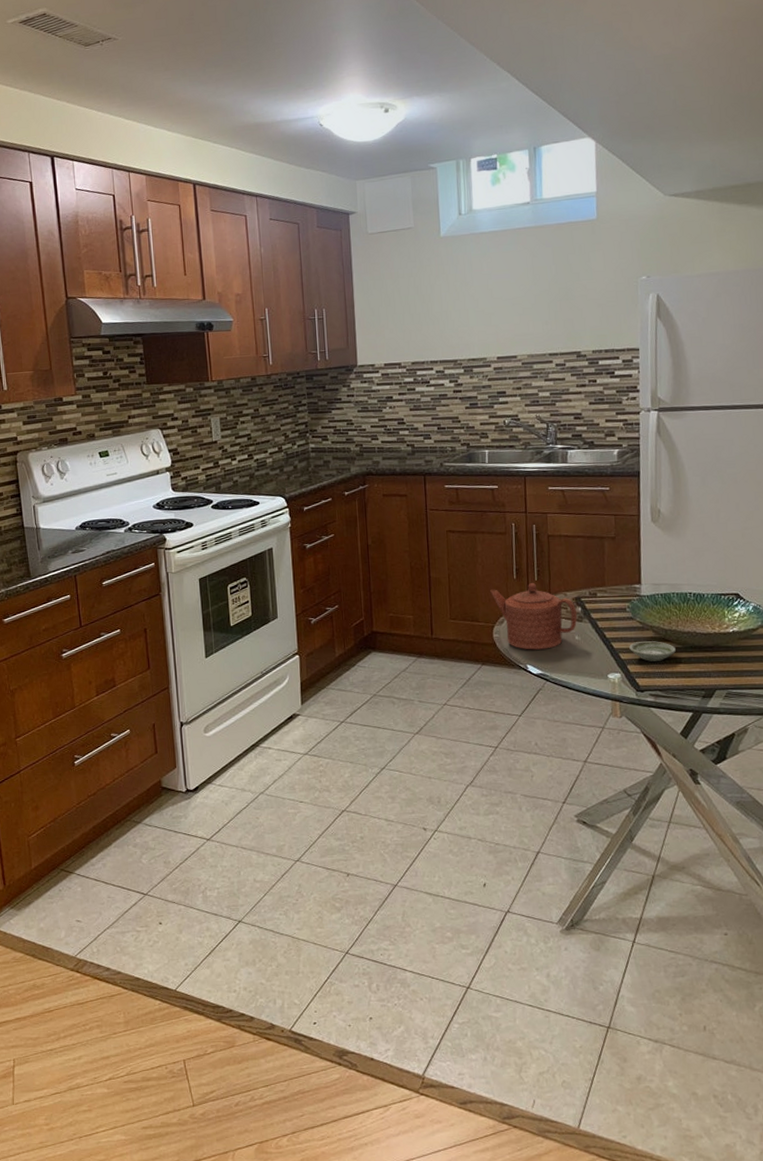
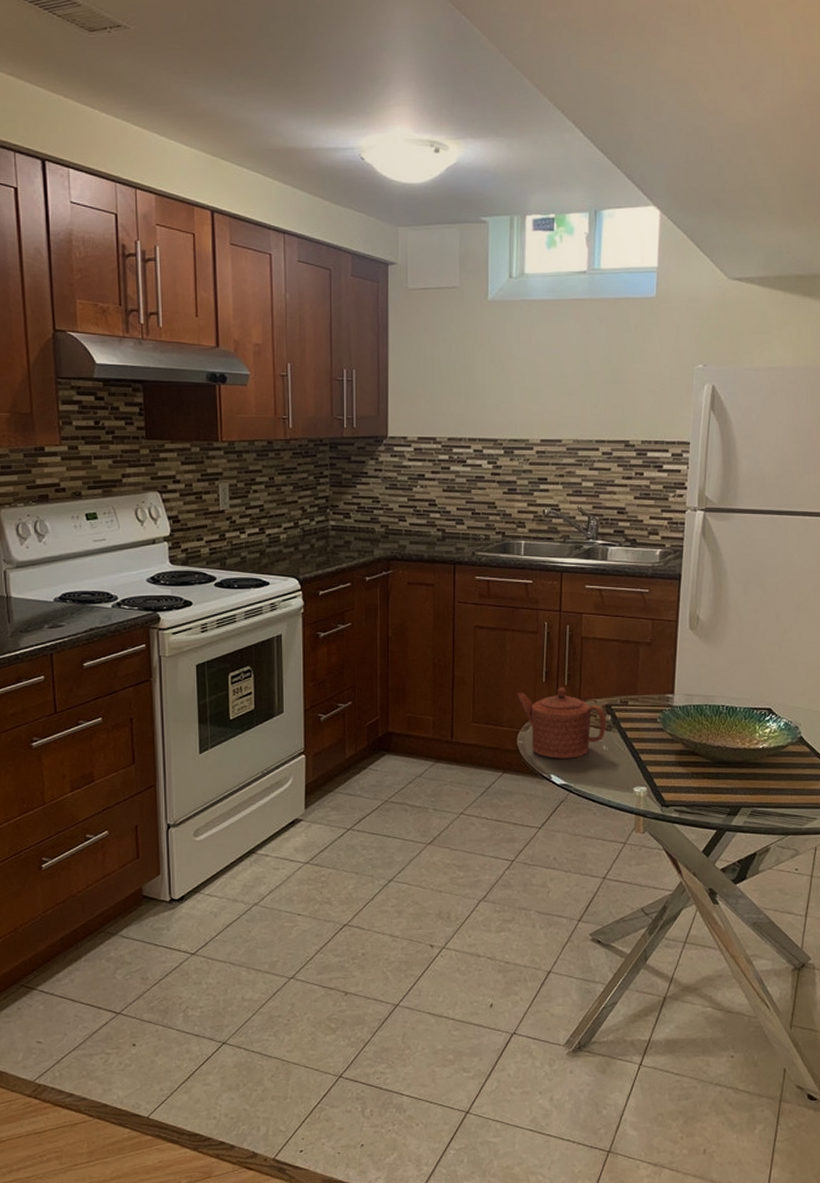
saucer: present [629,641,676,661] -> none [657,754,704,776]

